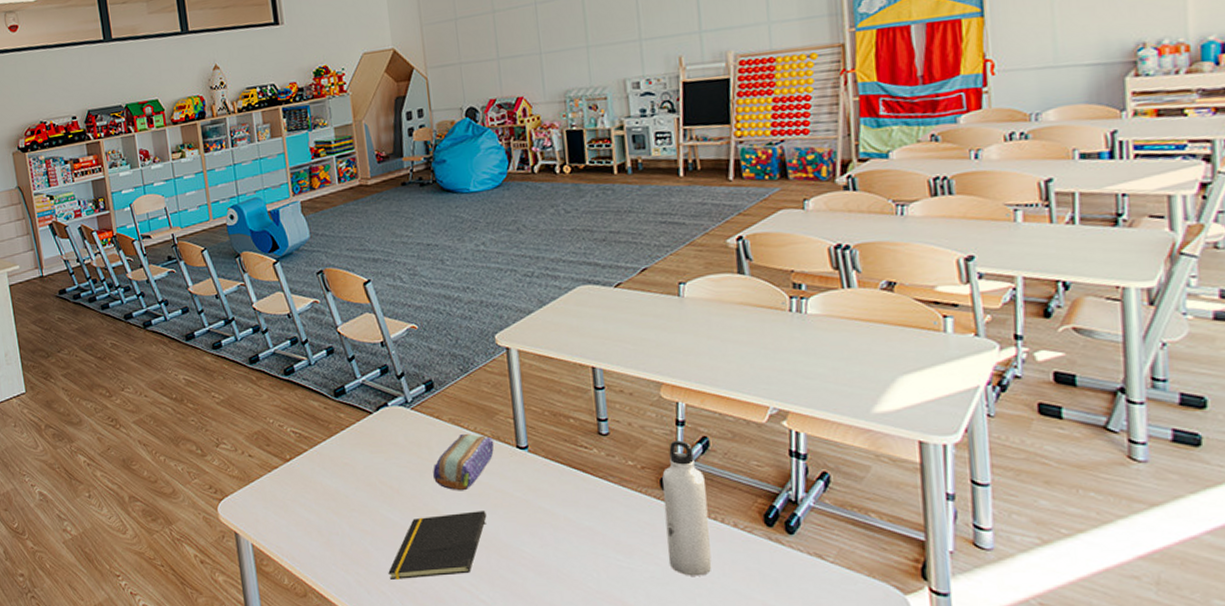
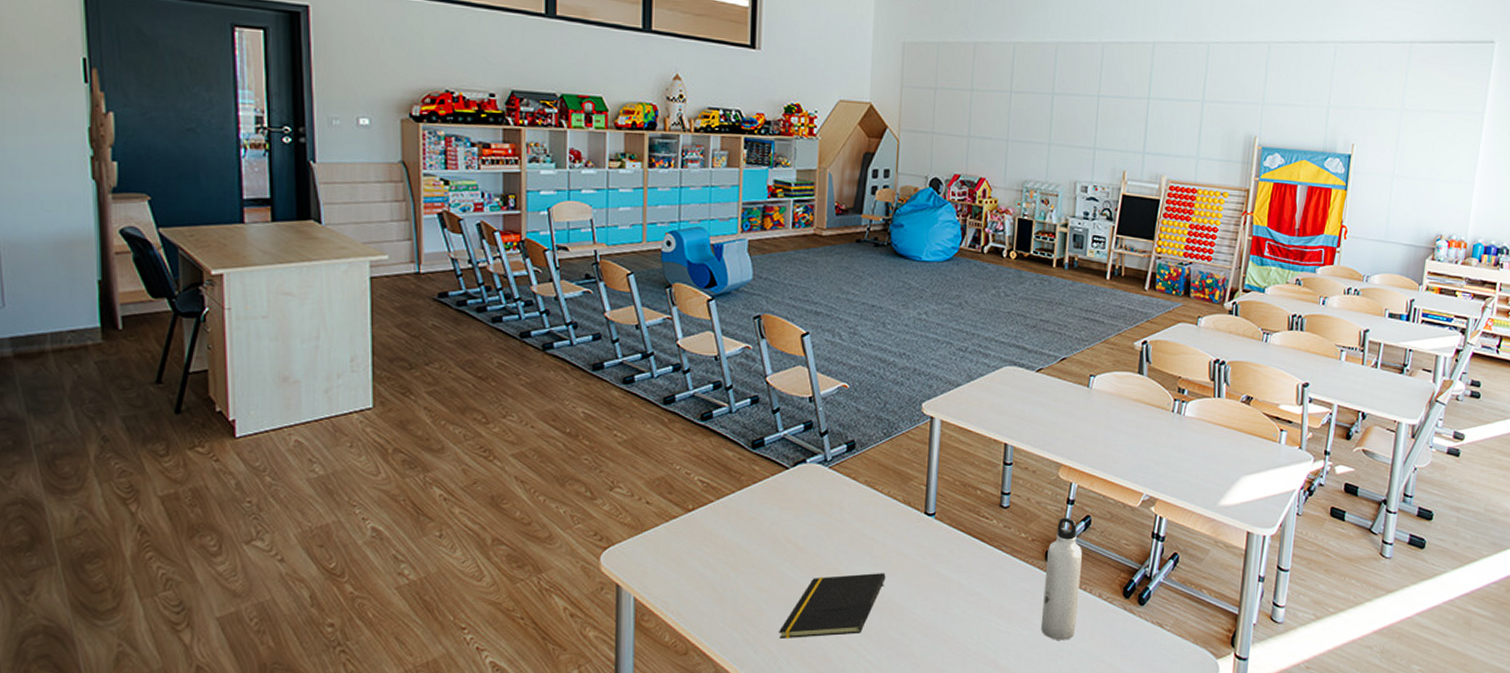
pencil case: present [433,433,495,491] -> none [840,496,905,553]

